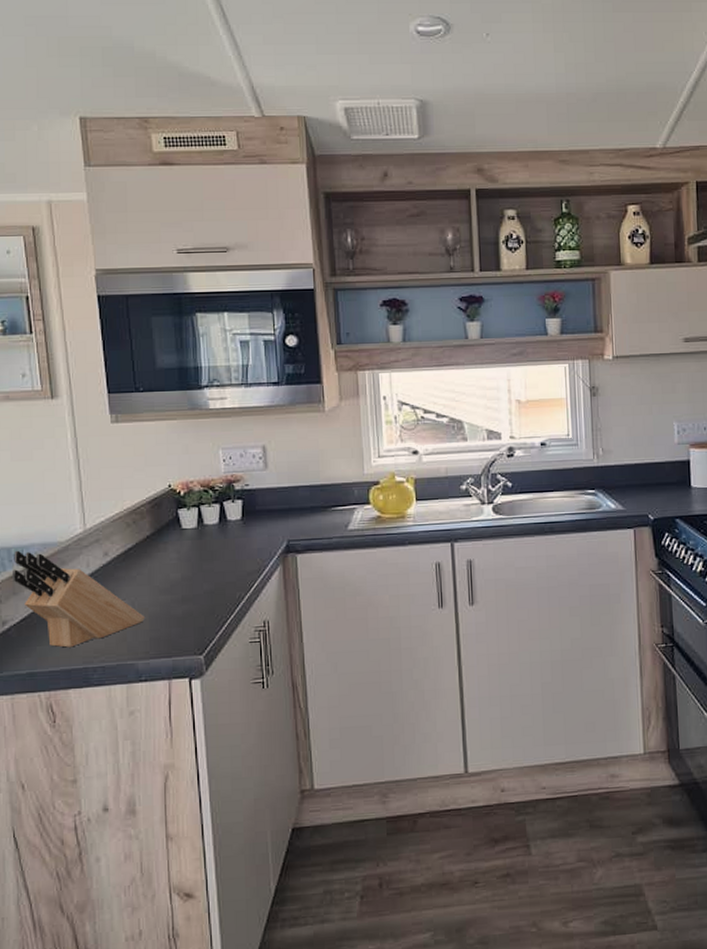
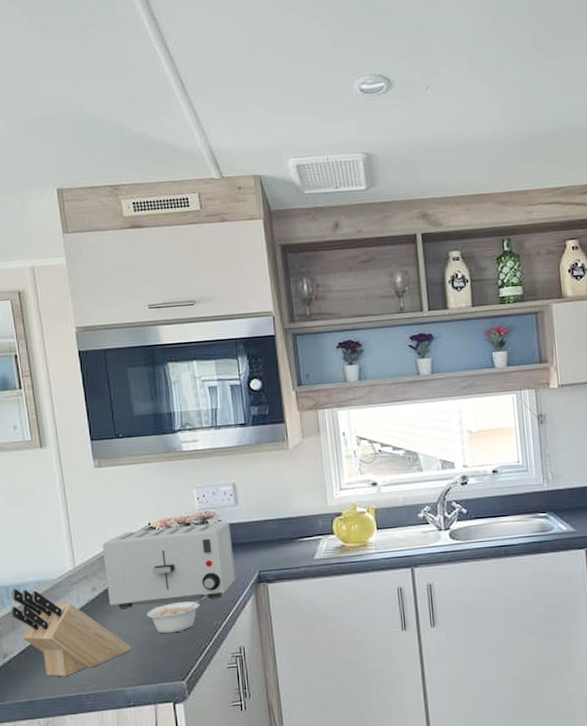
toaster: none [117,486,263,576] -> present [102,522,236,609]
legume: none [163,565,230,605] -> present [146,596,207,634]

